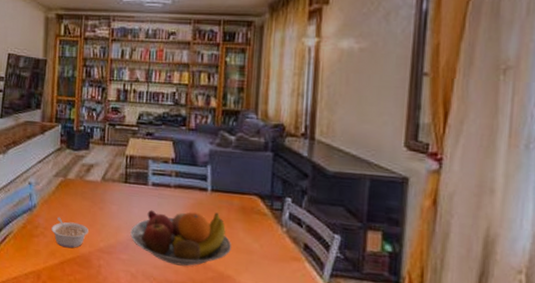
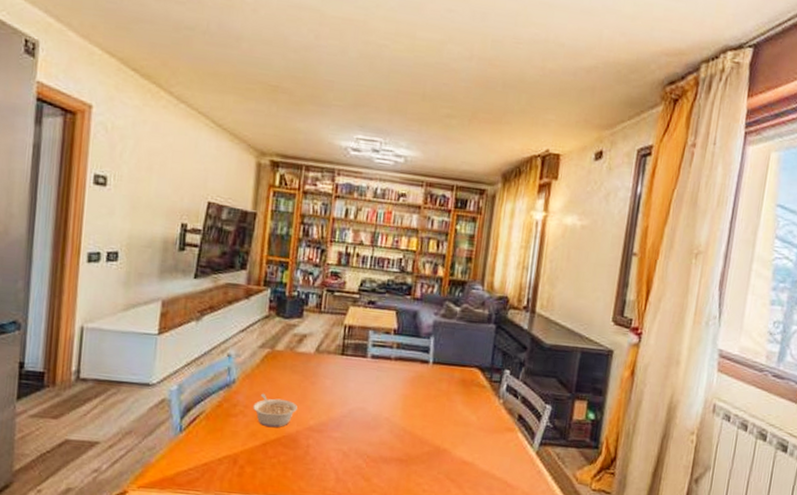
fruit bowl: present [130,209,231,266] -> none [344,383,450,442]

